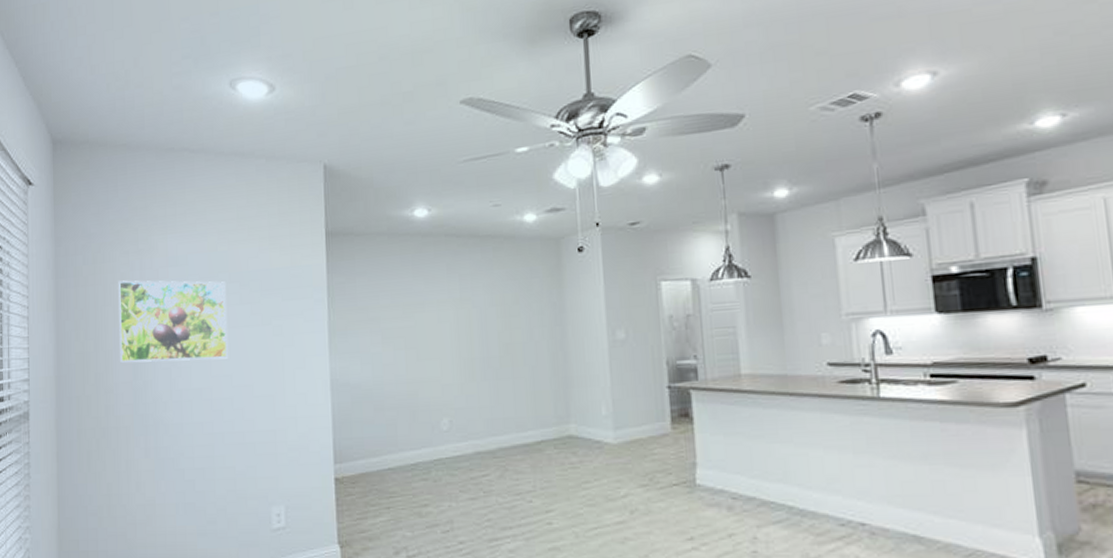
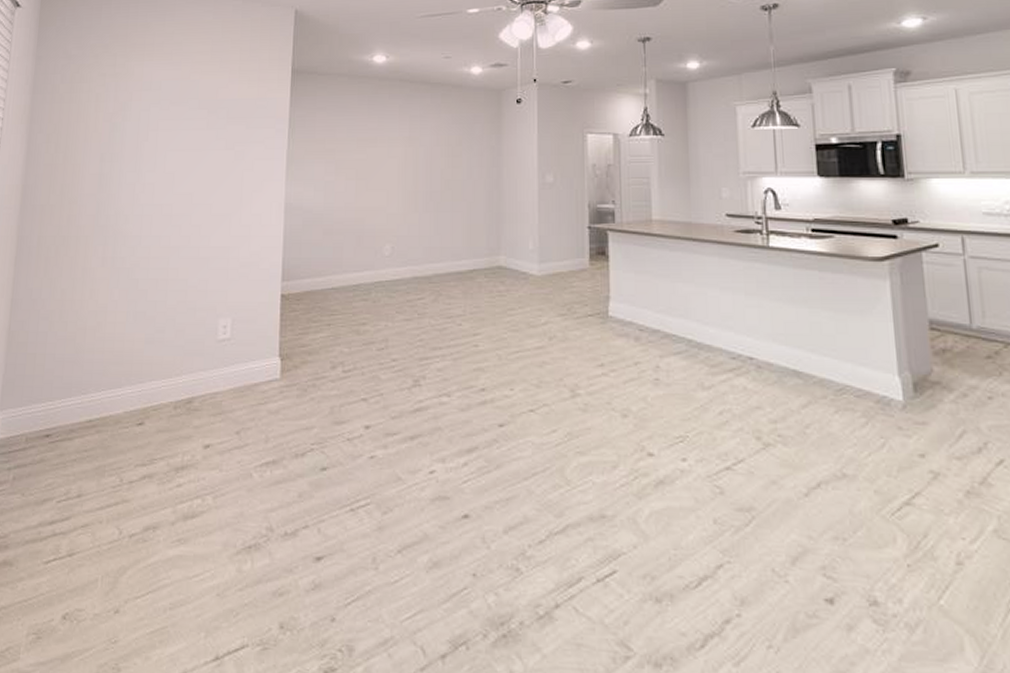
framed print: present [118,280,228,363] -> none [87,100,194,179]

